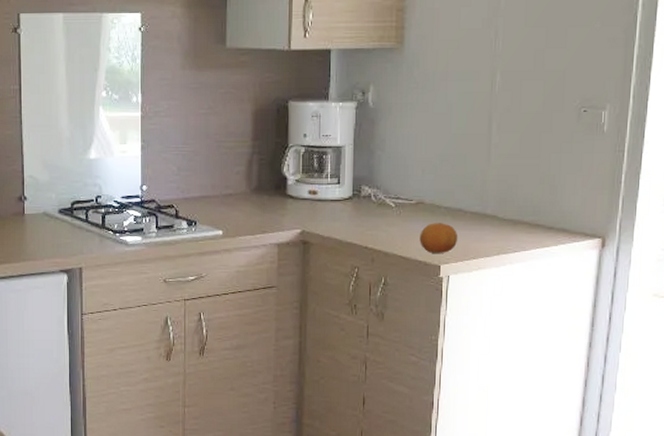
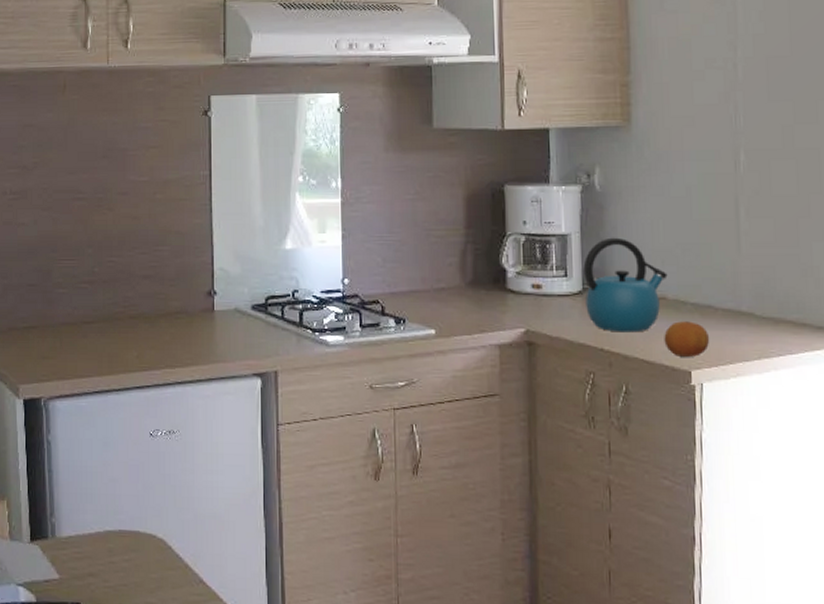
kettle: none [354,149,426,233] -> present [583,237,668,333]

